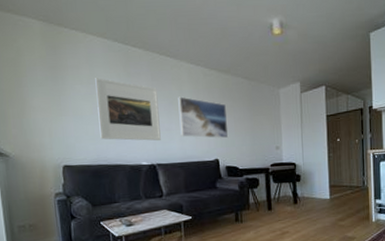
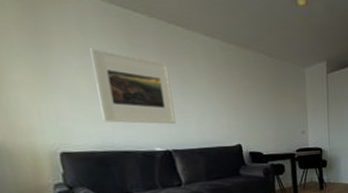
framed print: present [178,96,229,138] -> none [192,74,251,122]

